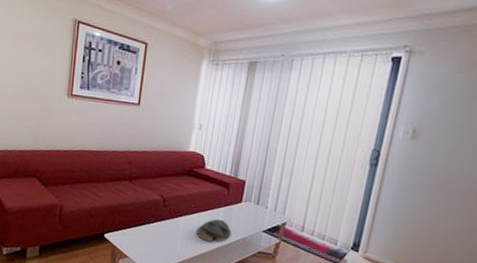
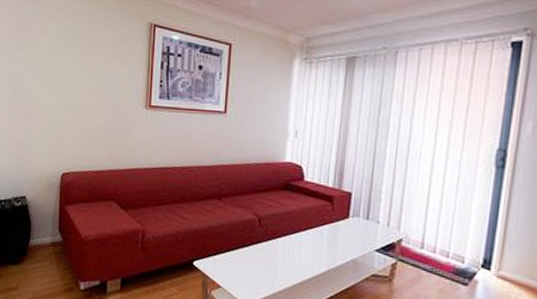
decorative bowl: present [196,219,232,243] -> none [299,239,339,267]

